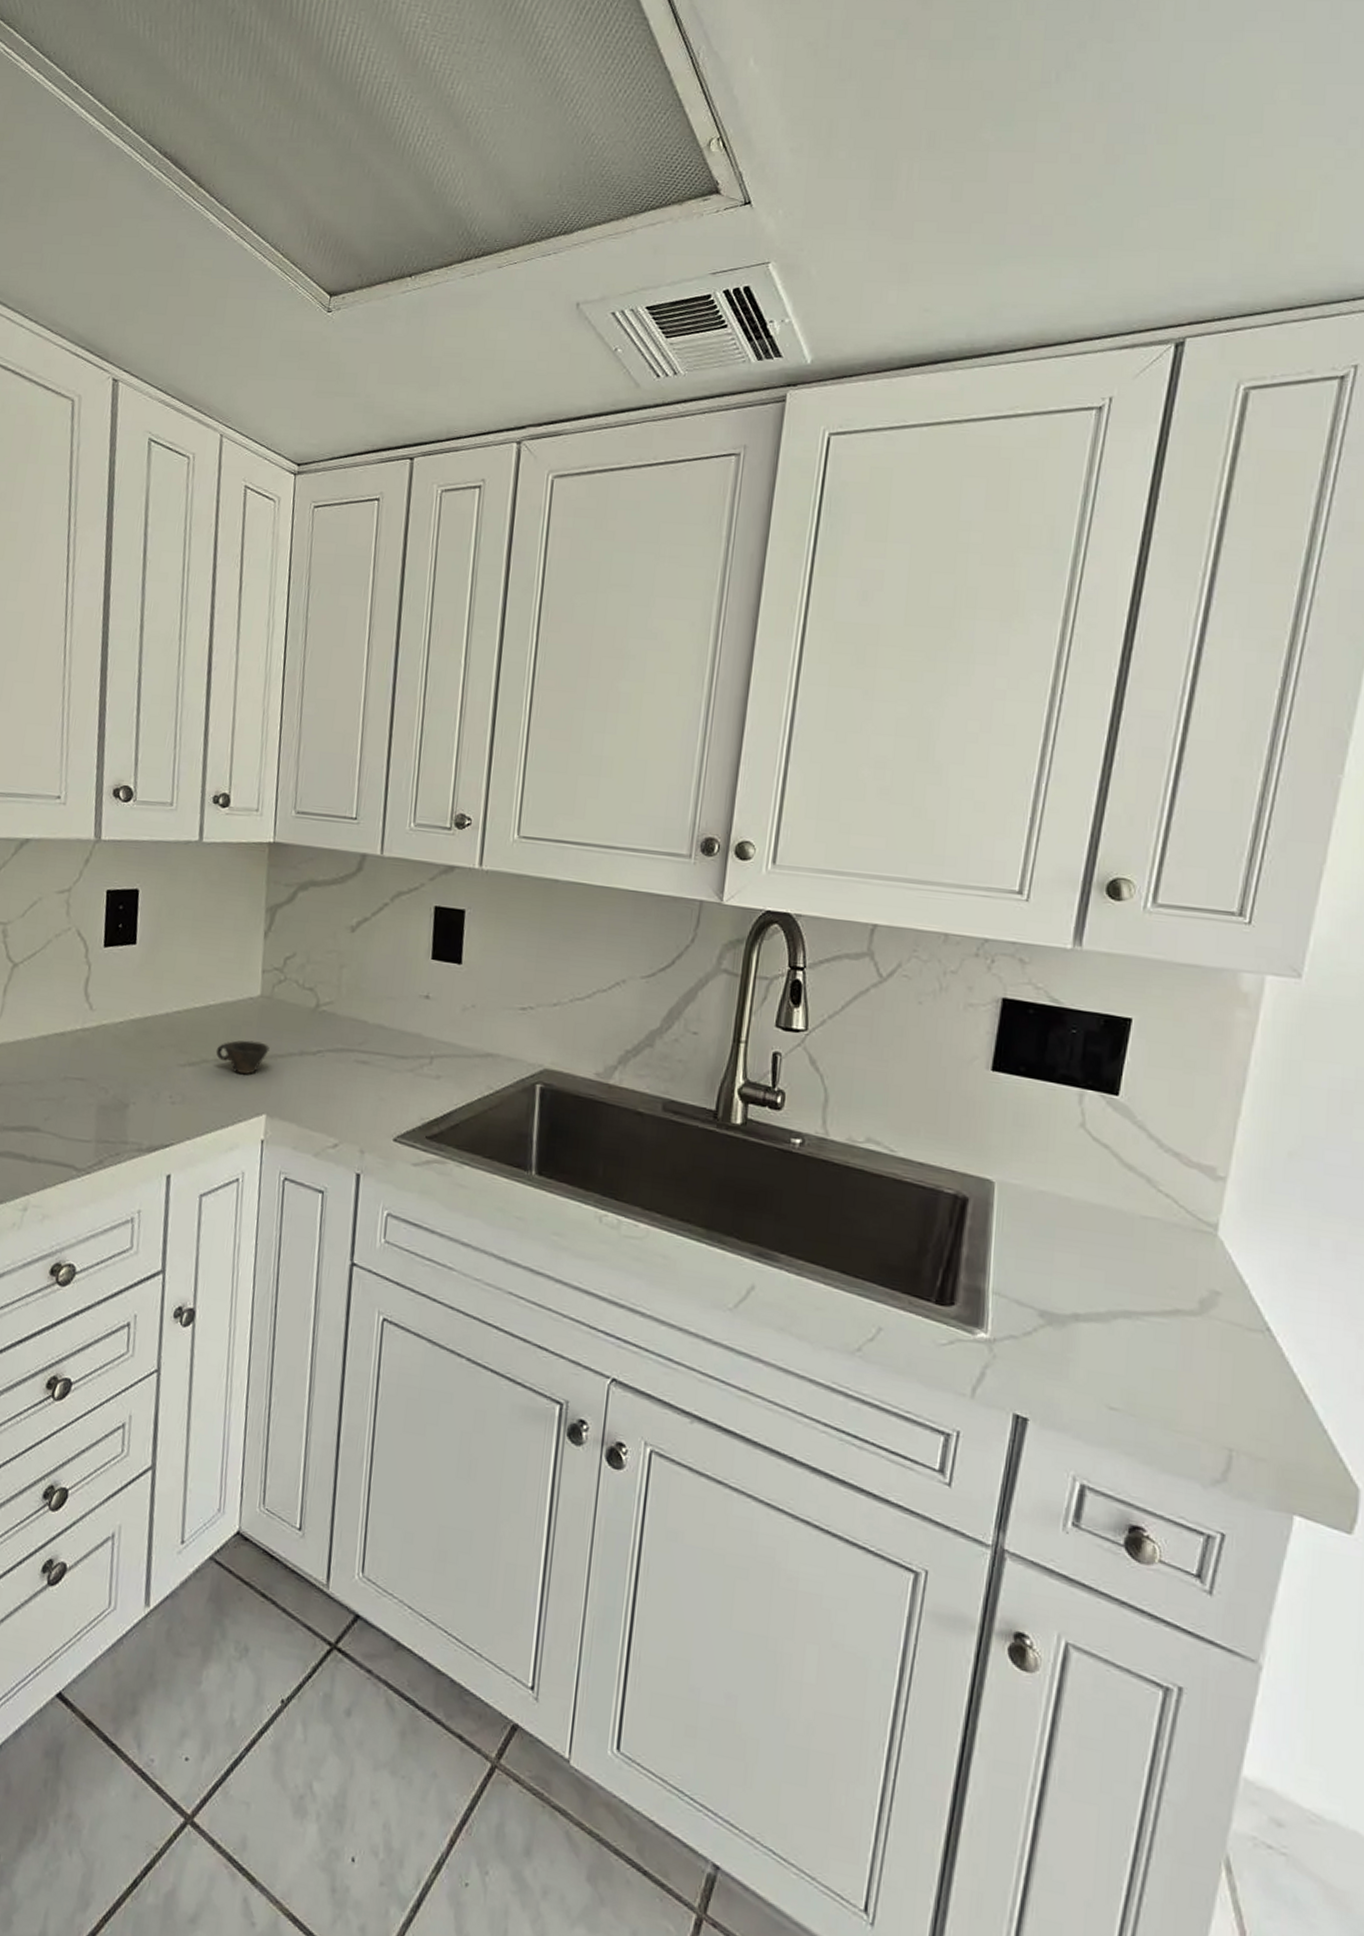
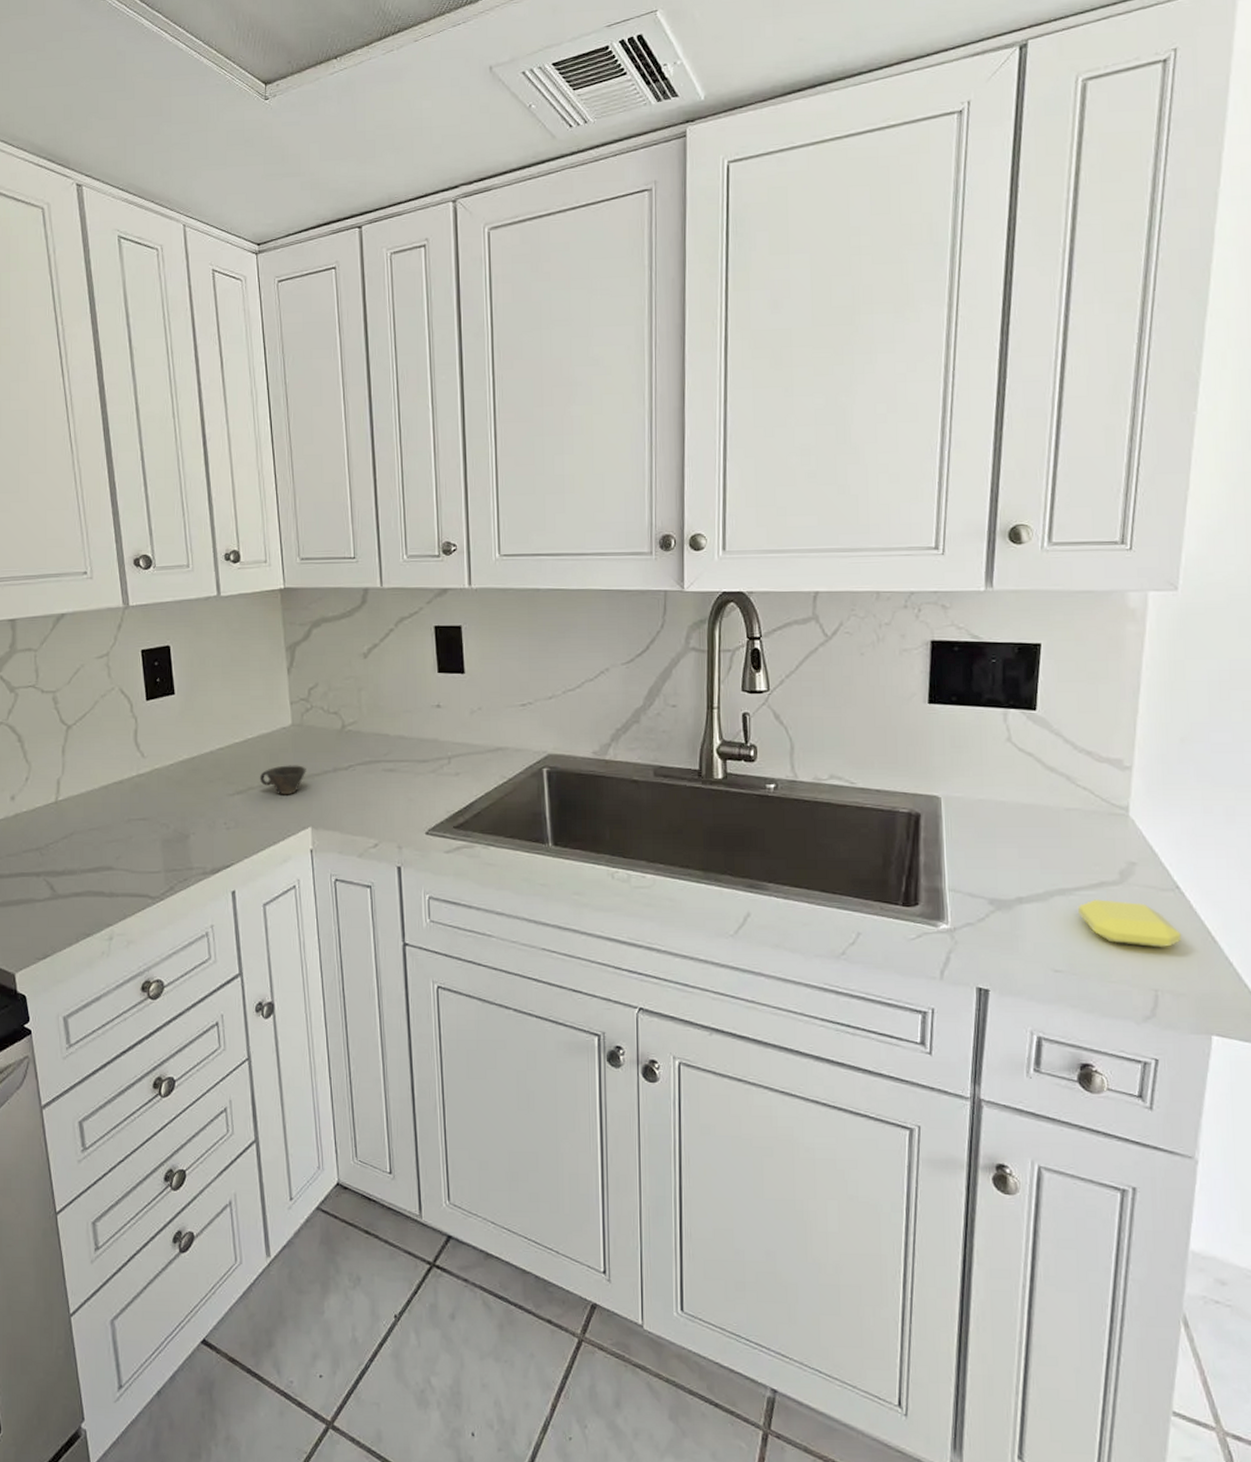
soap bar: none [1145,1329,1267,1400] -> present [1078,899,1181,948]

